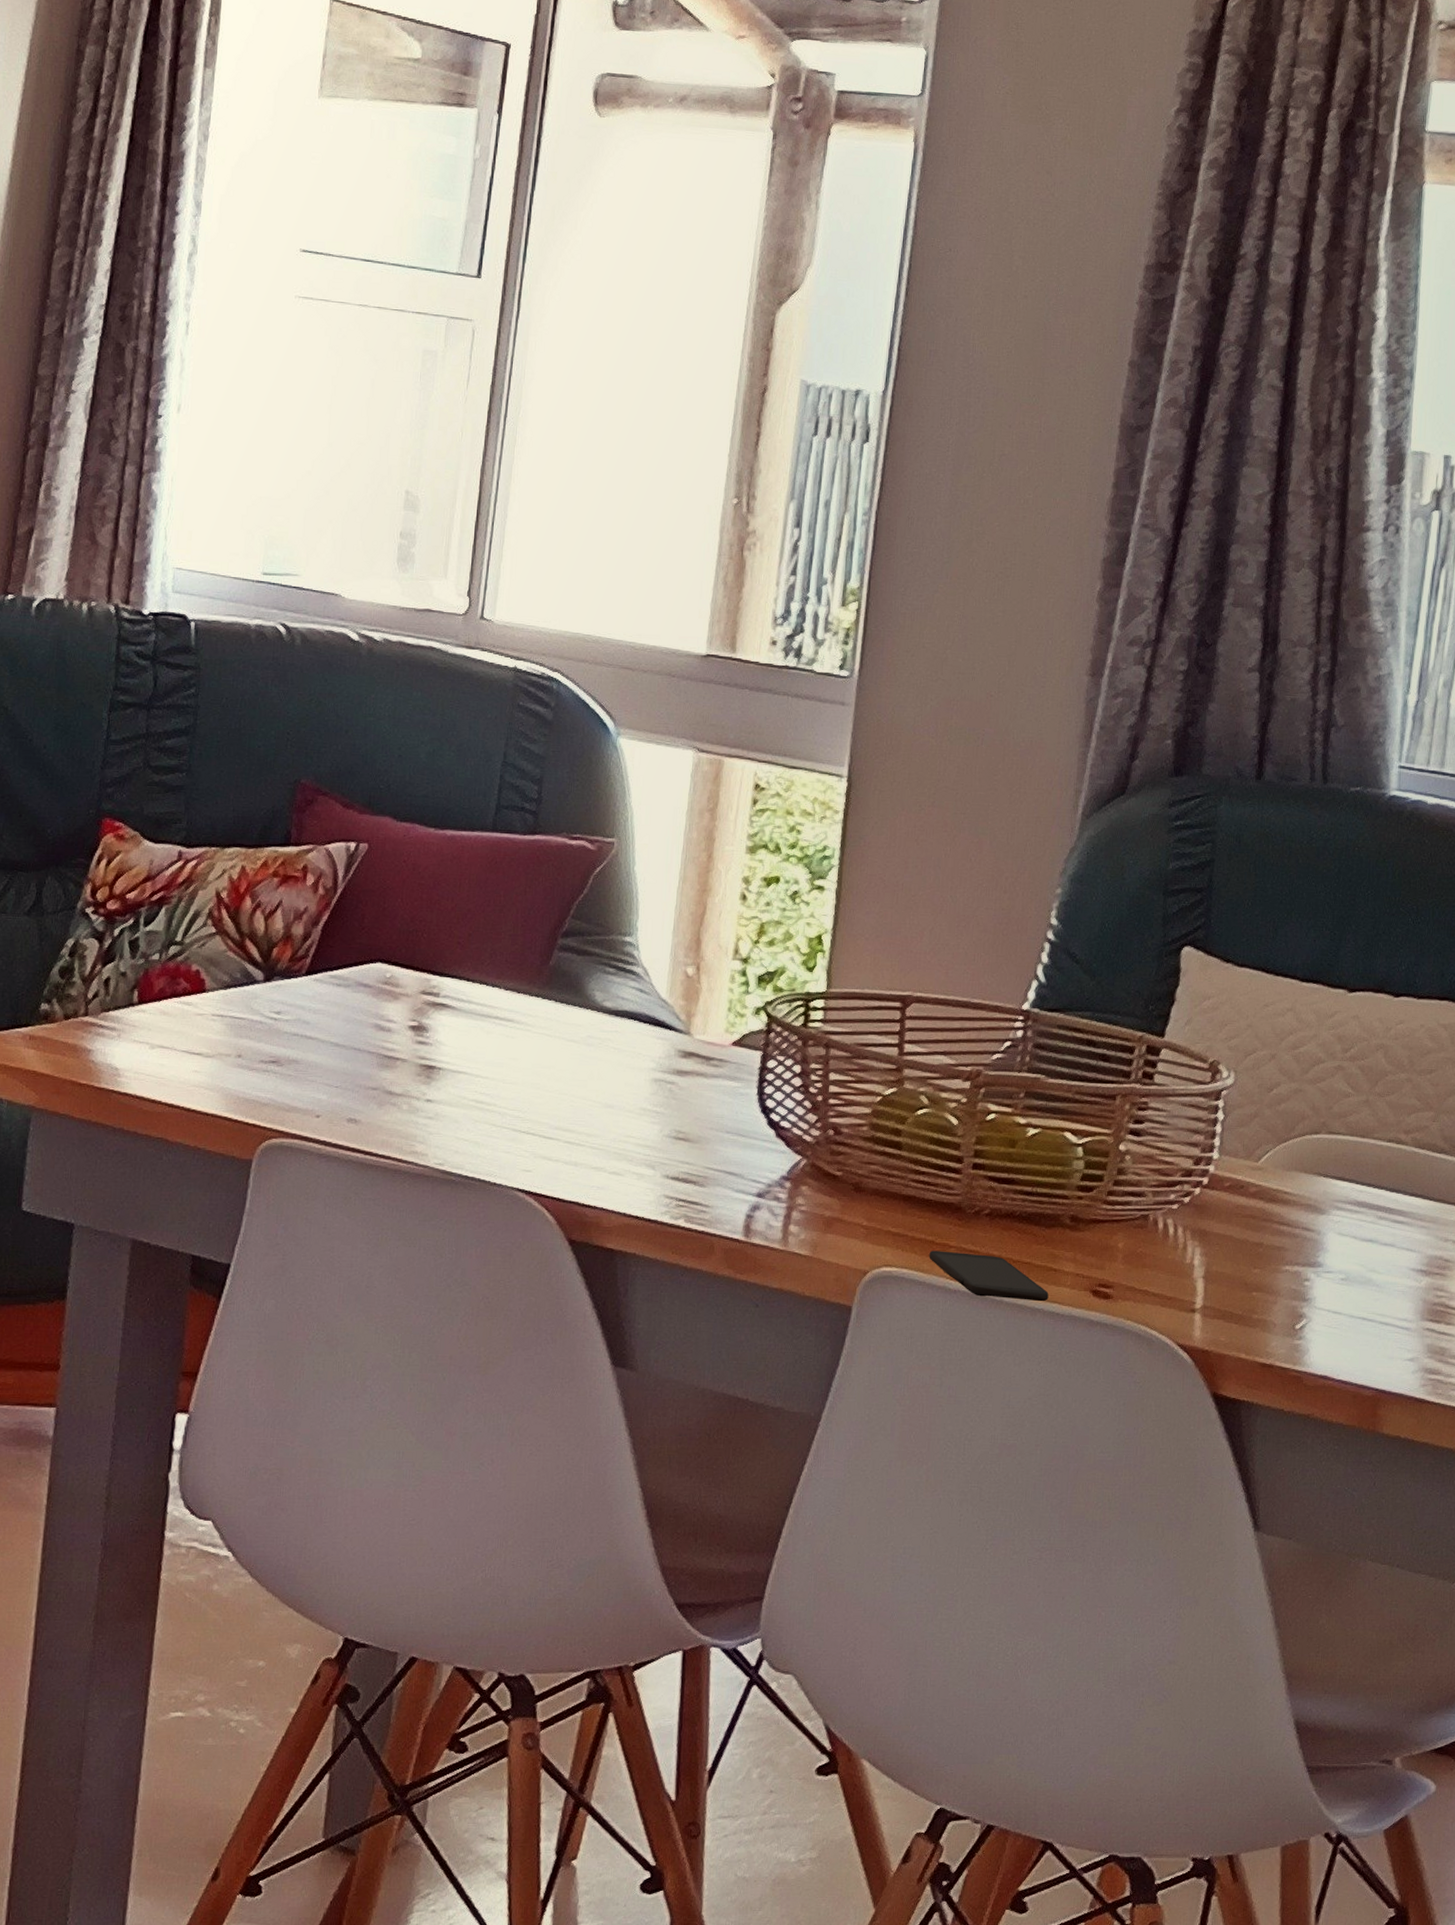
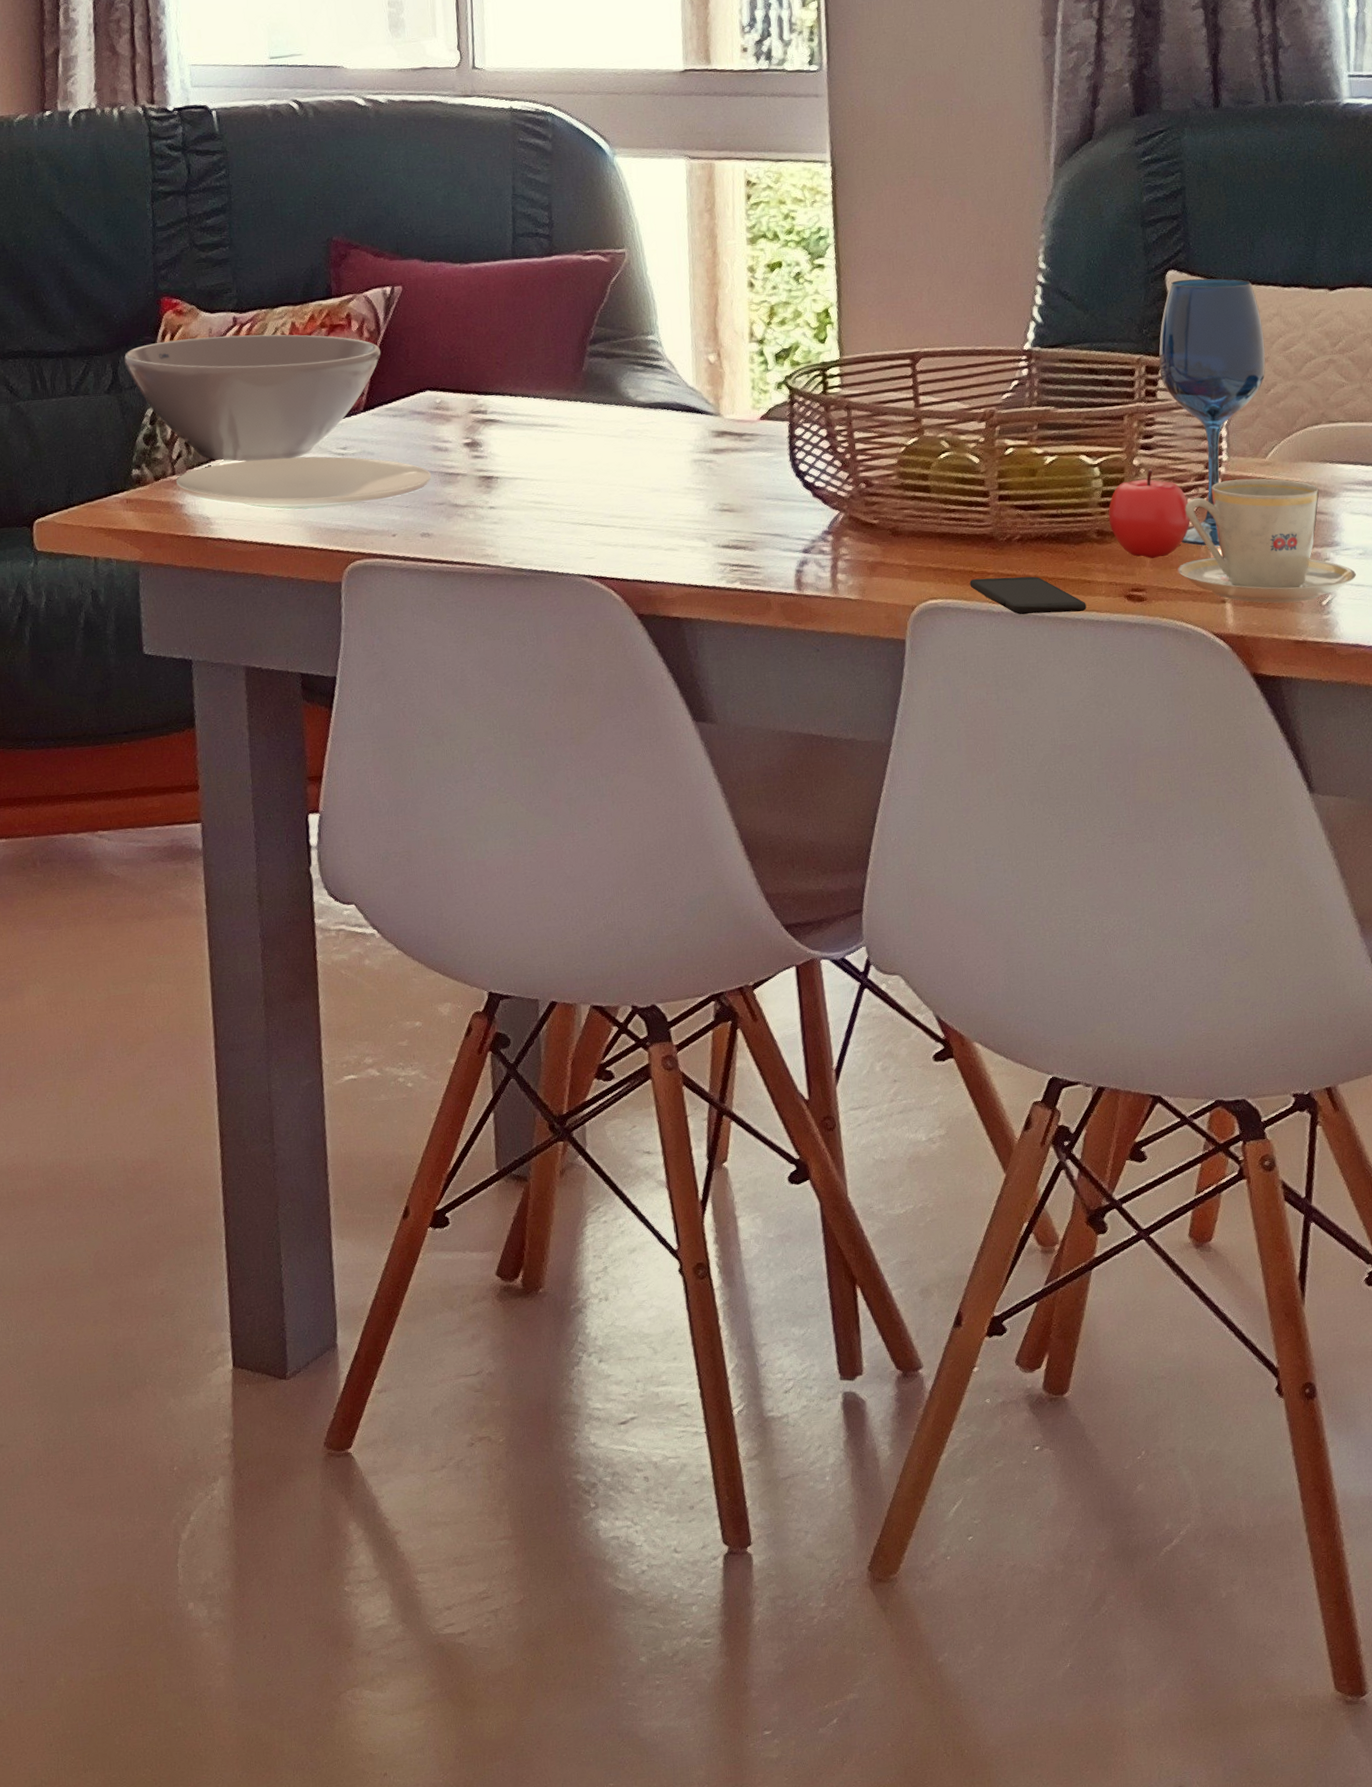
bowl: none [50,866,335,1016] -> present [123,334,381,462]
plate: none [87,1010,369,1077] -> present [175,456,432,510]
apple: none [1085,1156,1171,1254] -> present [1108,468,1190,559]
teacup: none [1149,1180,1336,1322] -> present [1177,478,1357,604]
wineglass: none [1158,958,1275,1250] -> present [1159,278,1266,546]

